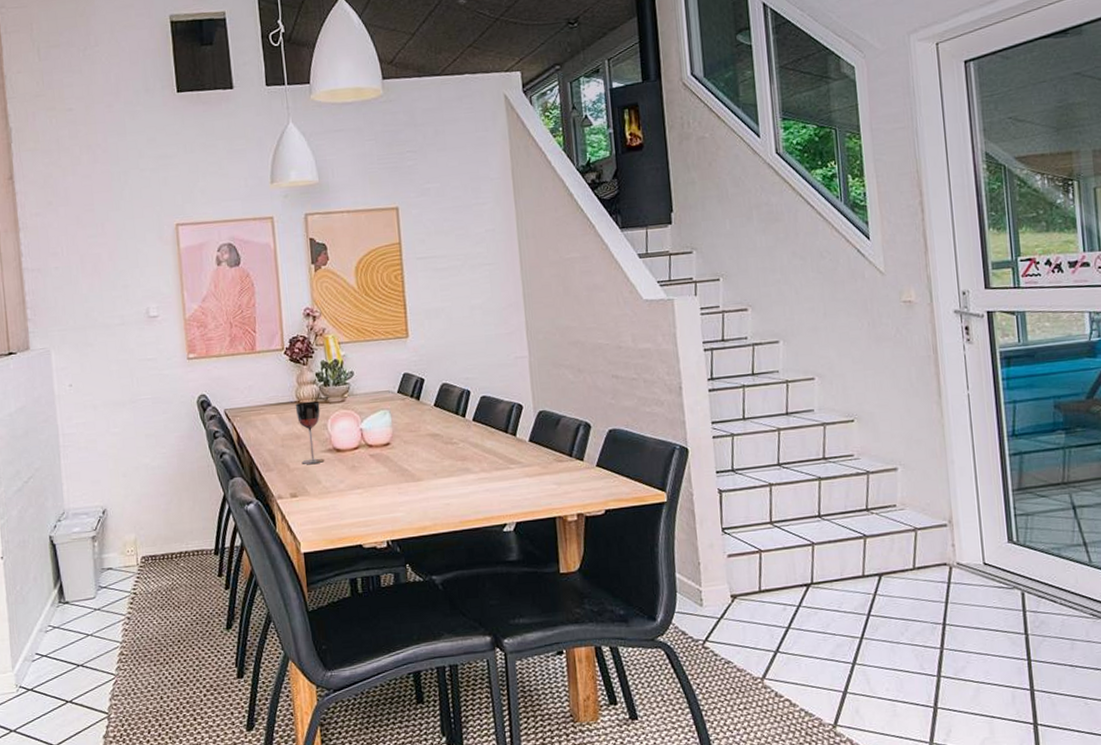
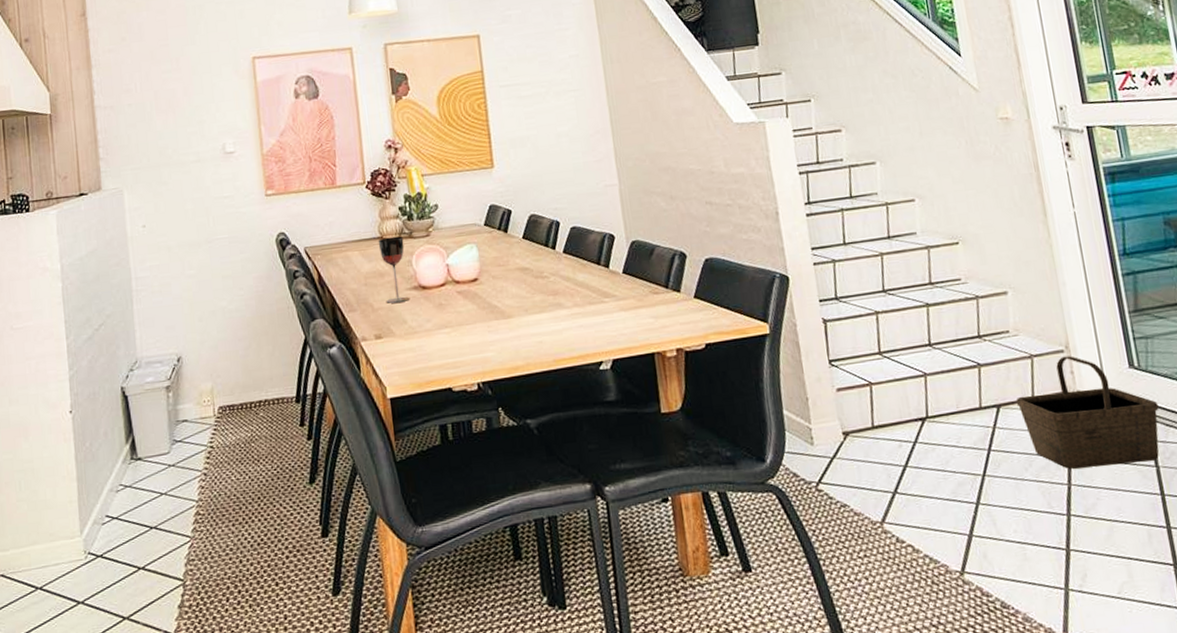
basket: none [897,530,1033,634] -> present [1016,355,1159,469]

